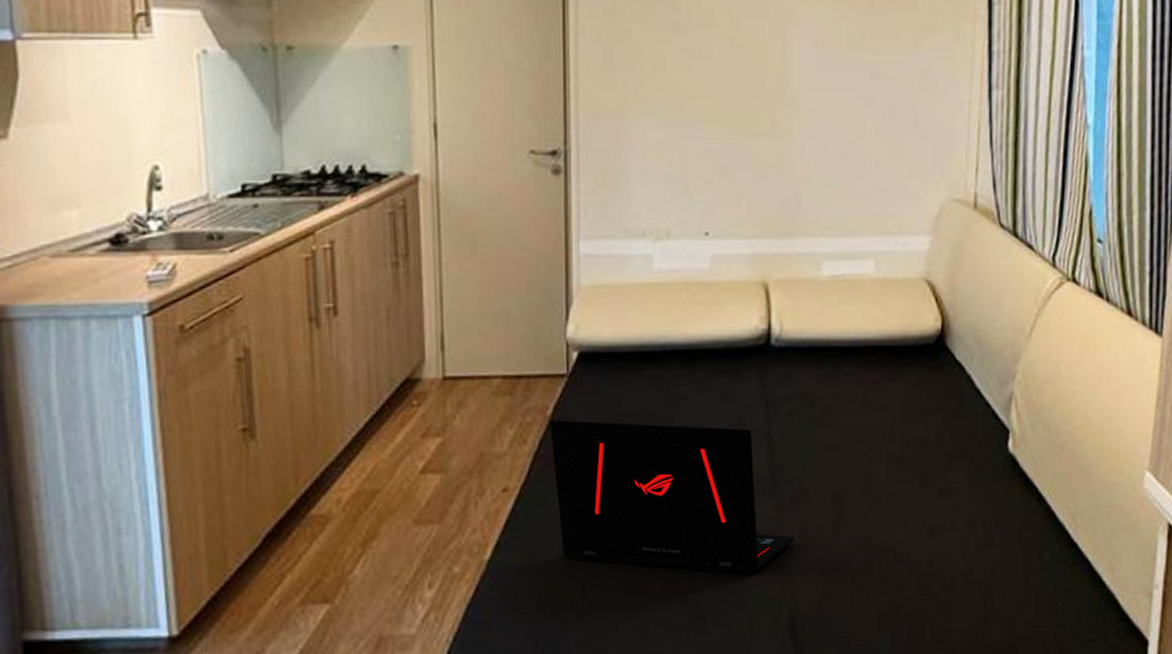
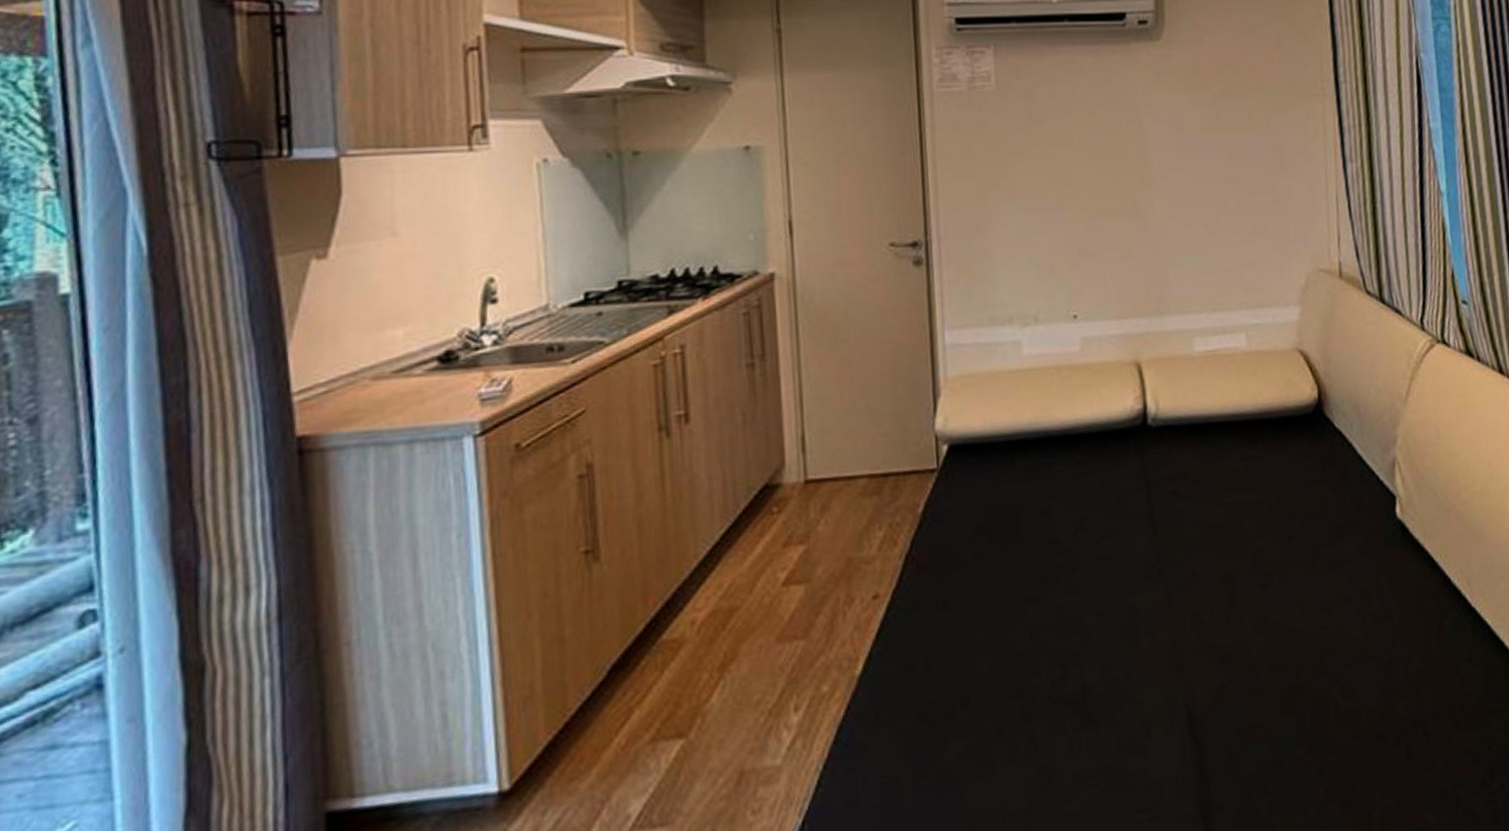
laptop: present [549,420,794,575] -> none [920,513,1186,669]

